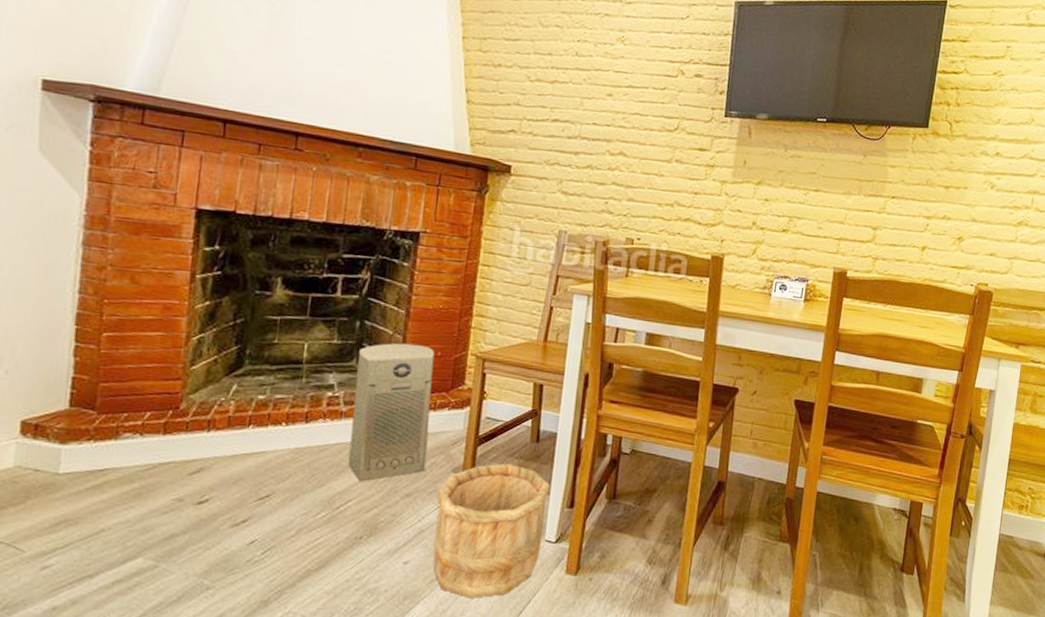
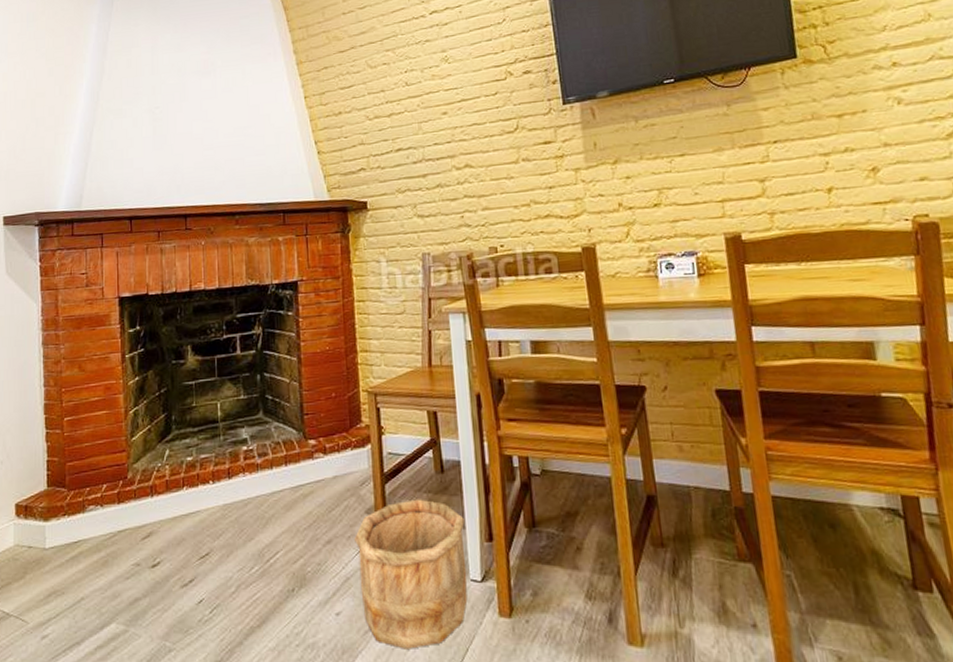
air purifier: present [347,343,435,482] -> none [264,388,340,533]

